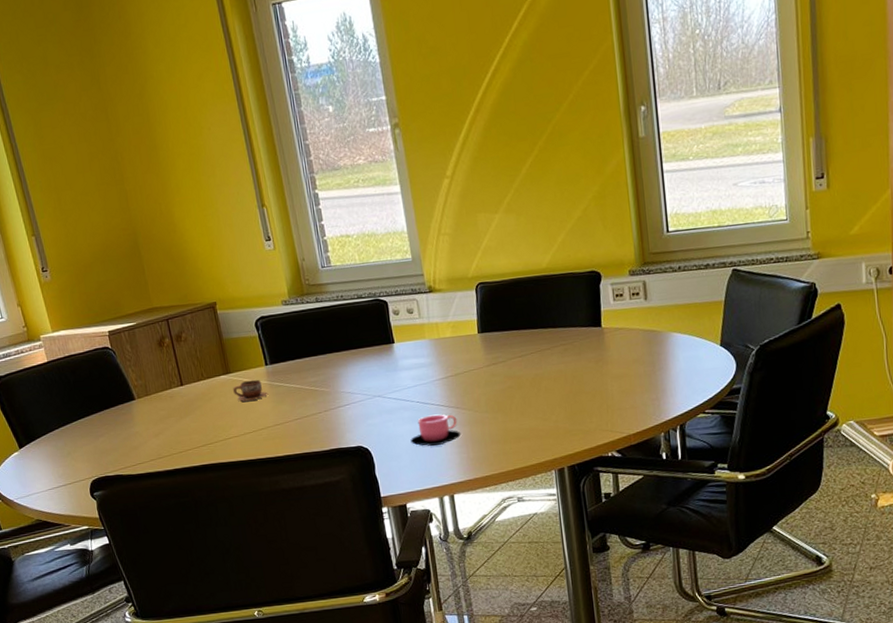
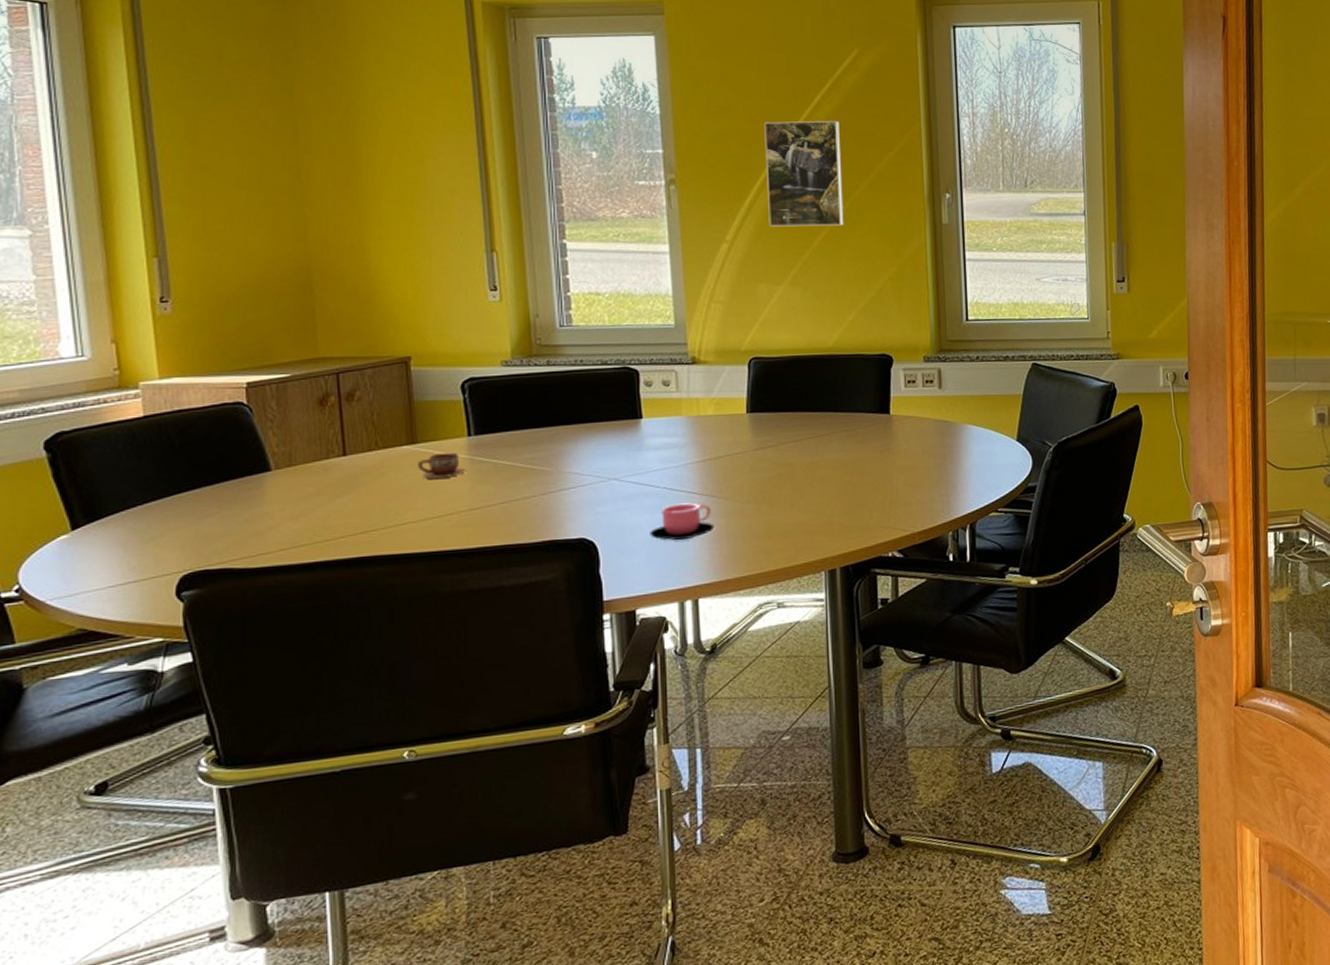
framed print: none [469,45,548,159] -> present [764,120,844,227]

